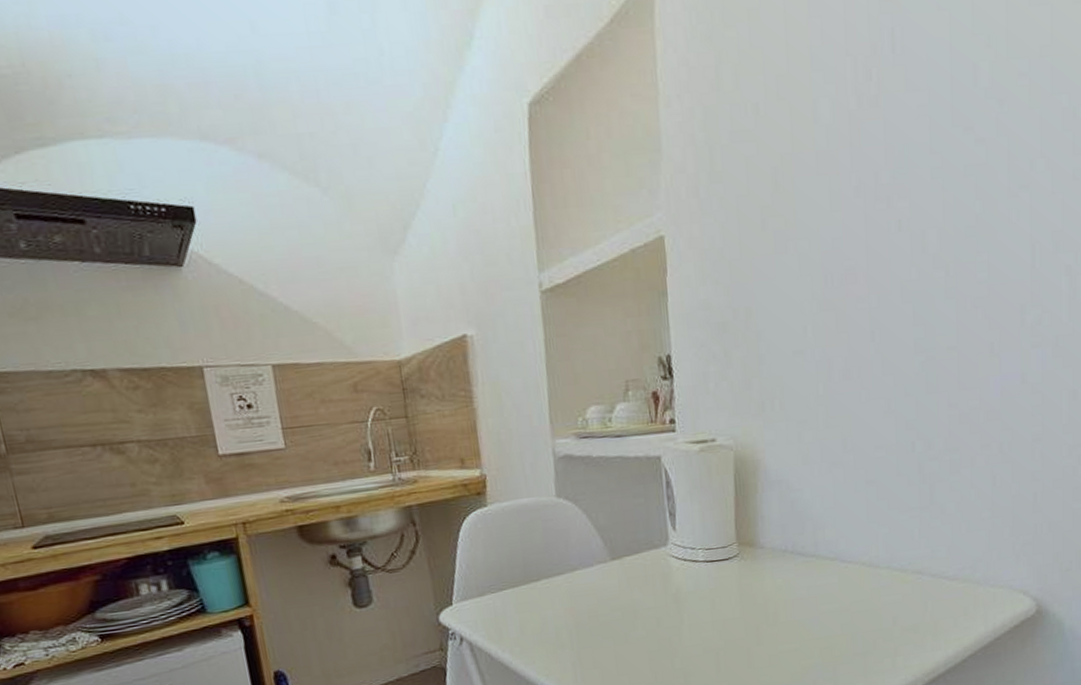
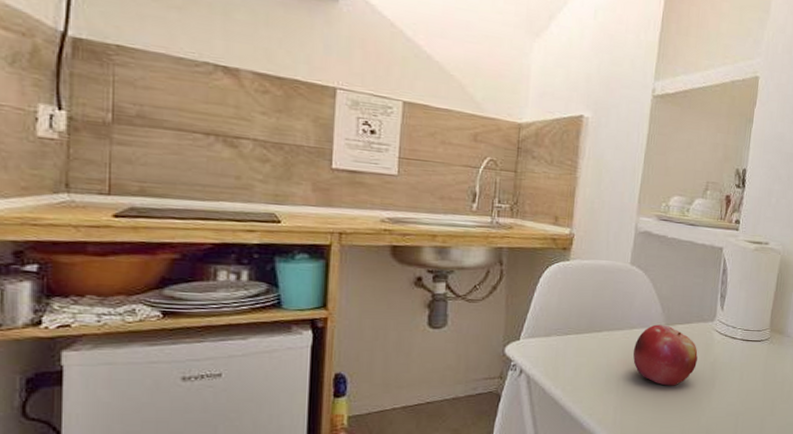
fruit: none [579,560,657,630] -> present [633,324,698,386]

